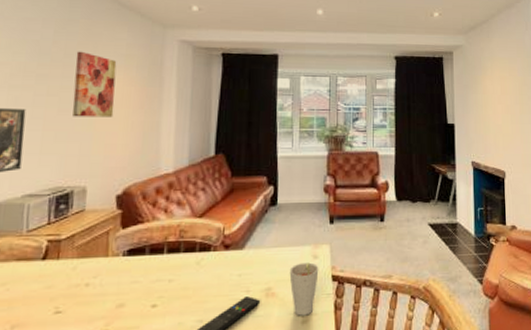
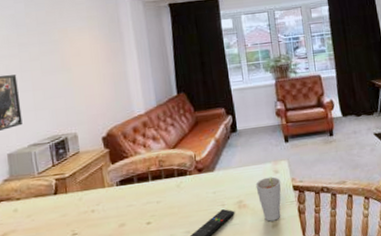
wall art: present [72,51,117,117] -> none [46,19,87,76]

